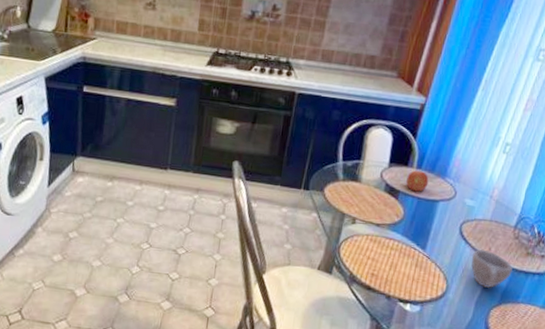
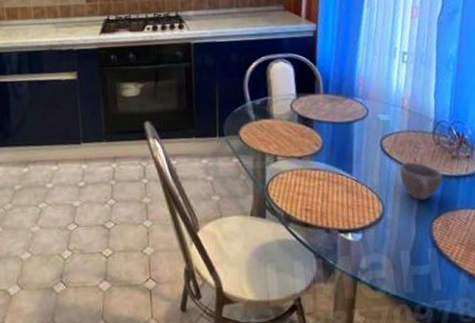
fruit: present [406,170,429,192] -> none [317,95,339,117]

